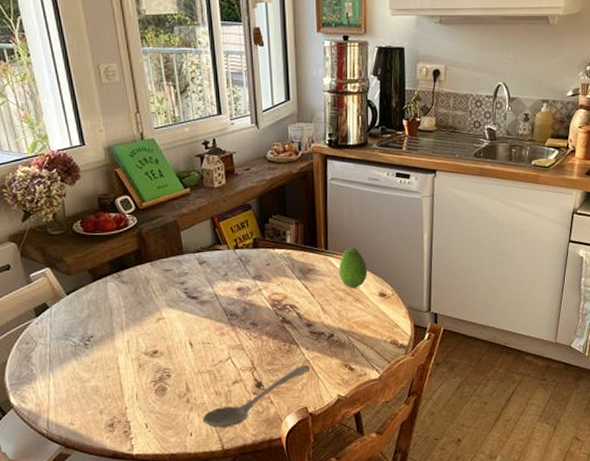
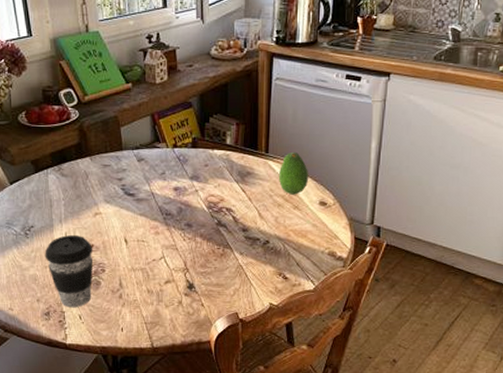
coffee cup: none [106,342,158,417] -> present [45,235,94,308]
stirrer: present [202,364,310,428] -> none [133,270,243,326]

